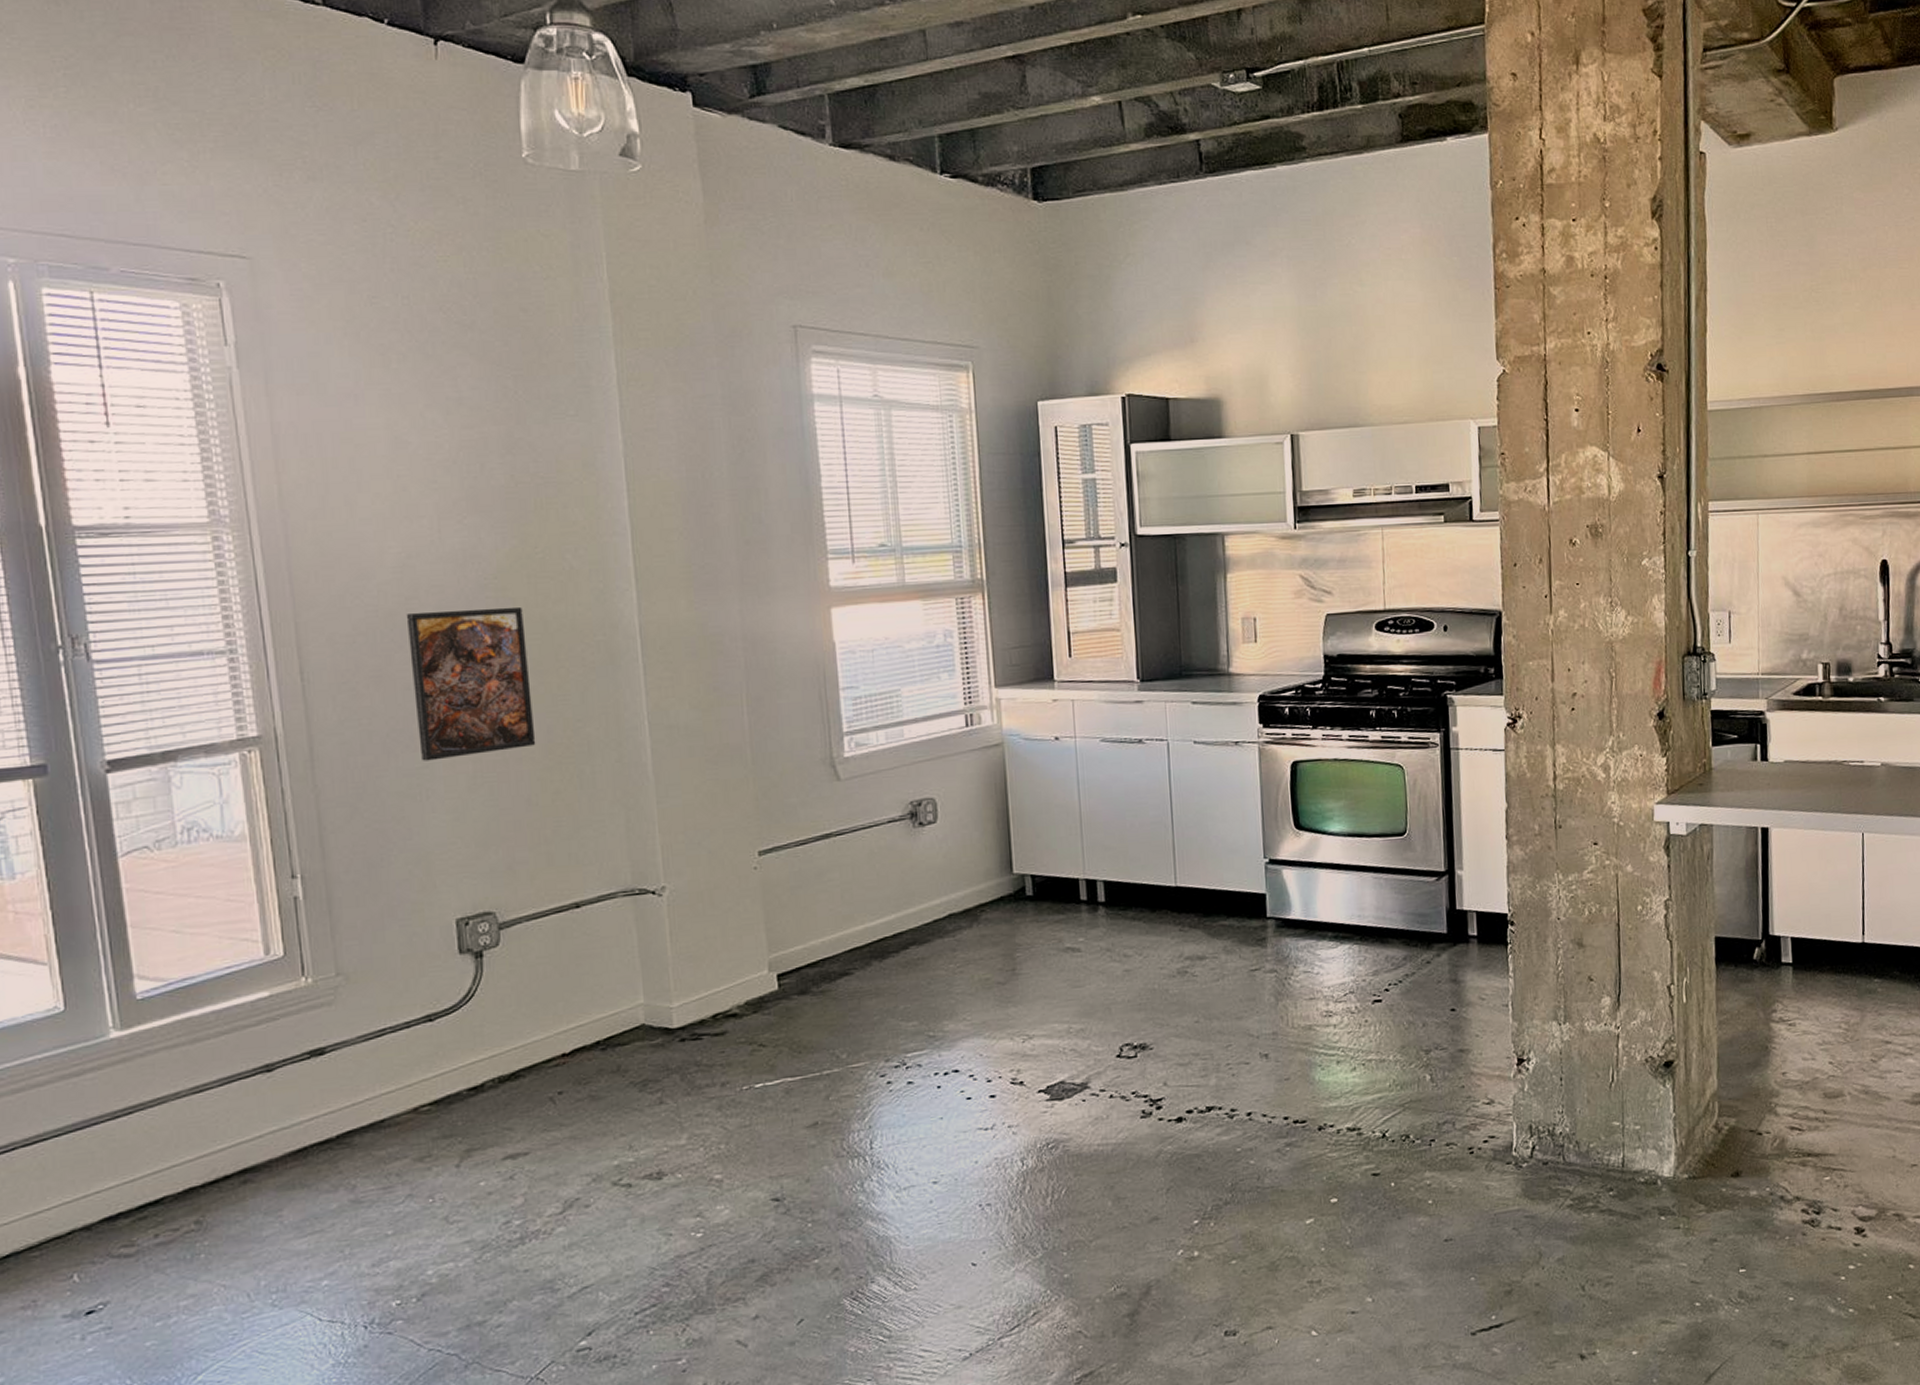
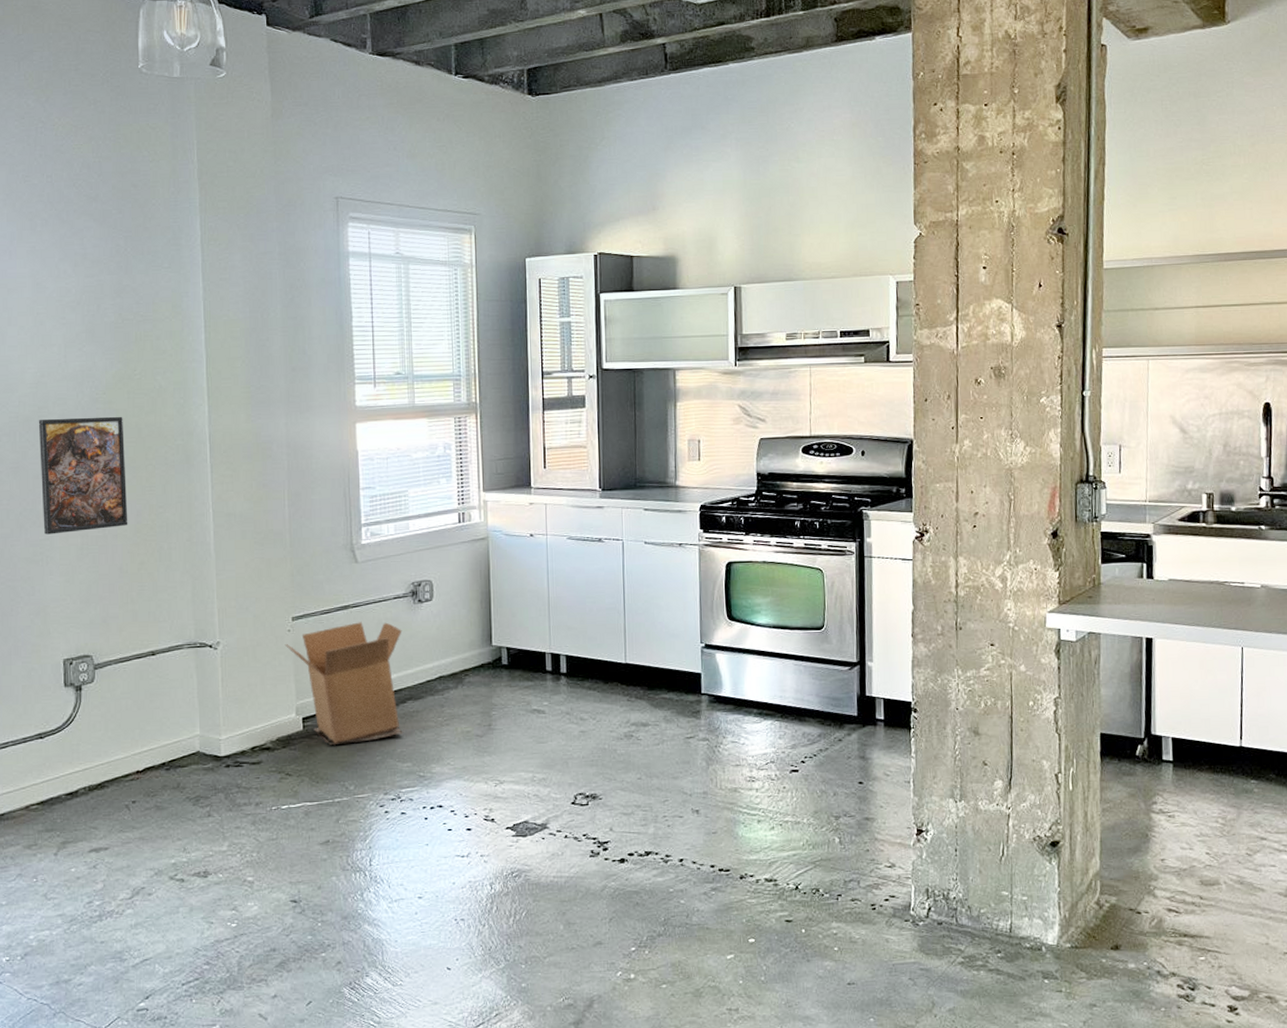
cardboard box: none [750,852,907,1006] -> present [284,622,404,746]

